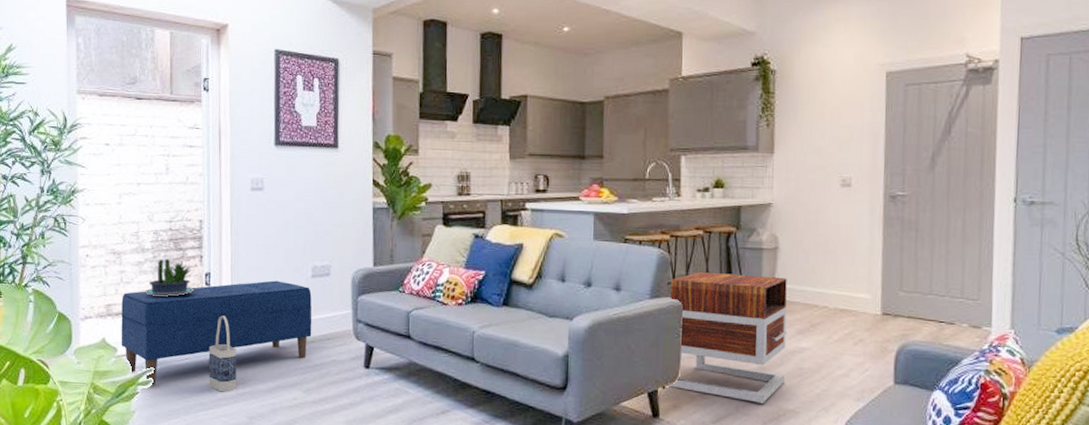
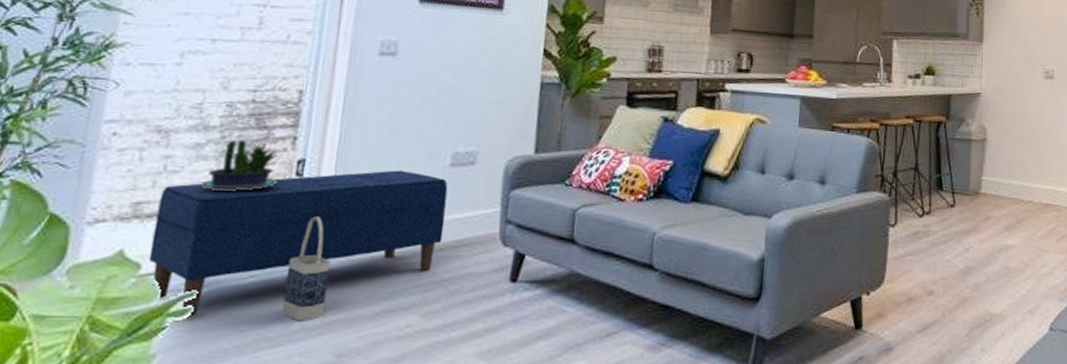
nightstand: present [668,271,788,403] -> none [873,163,995,308]

